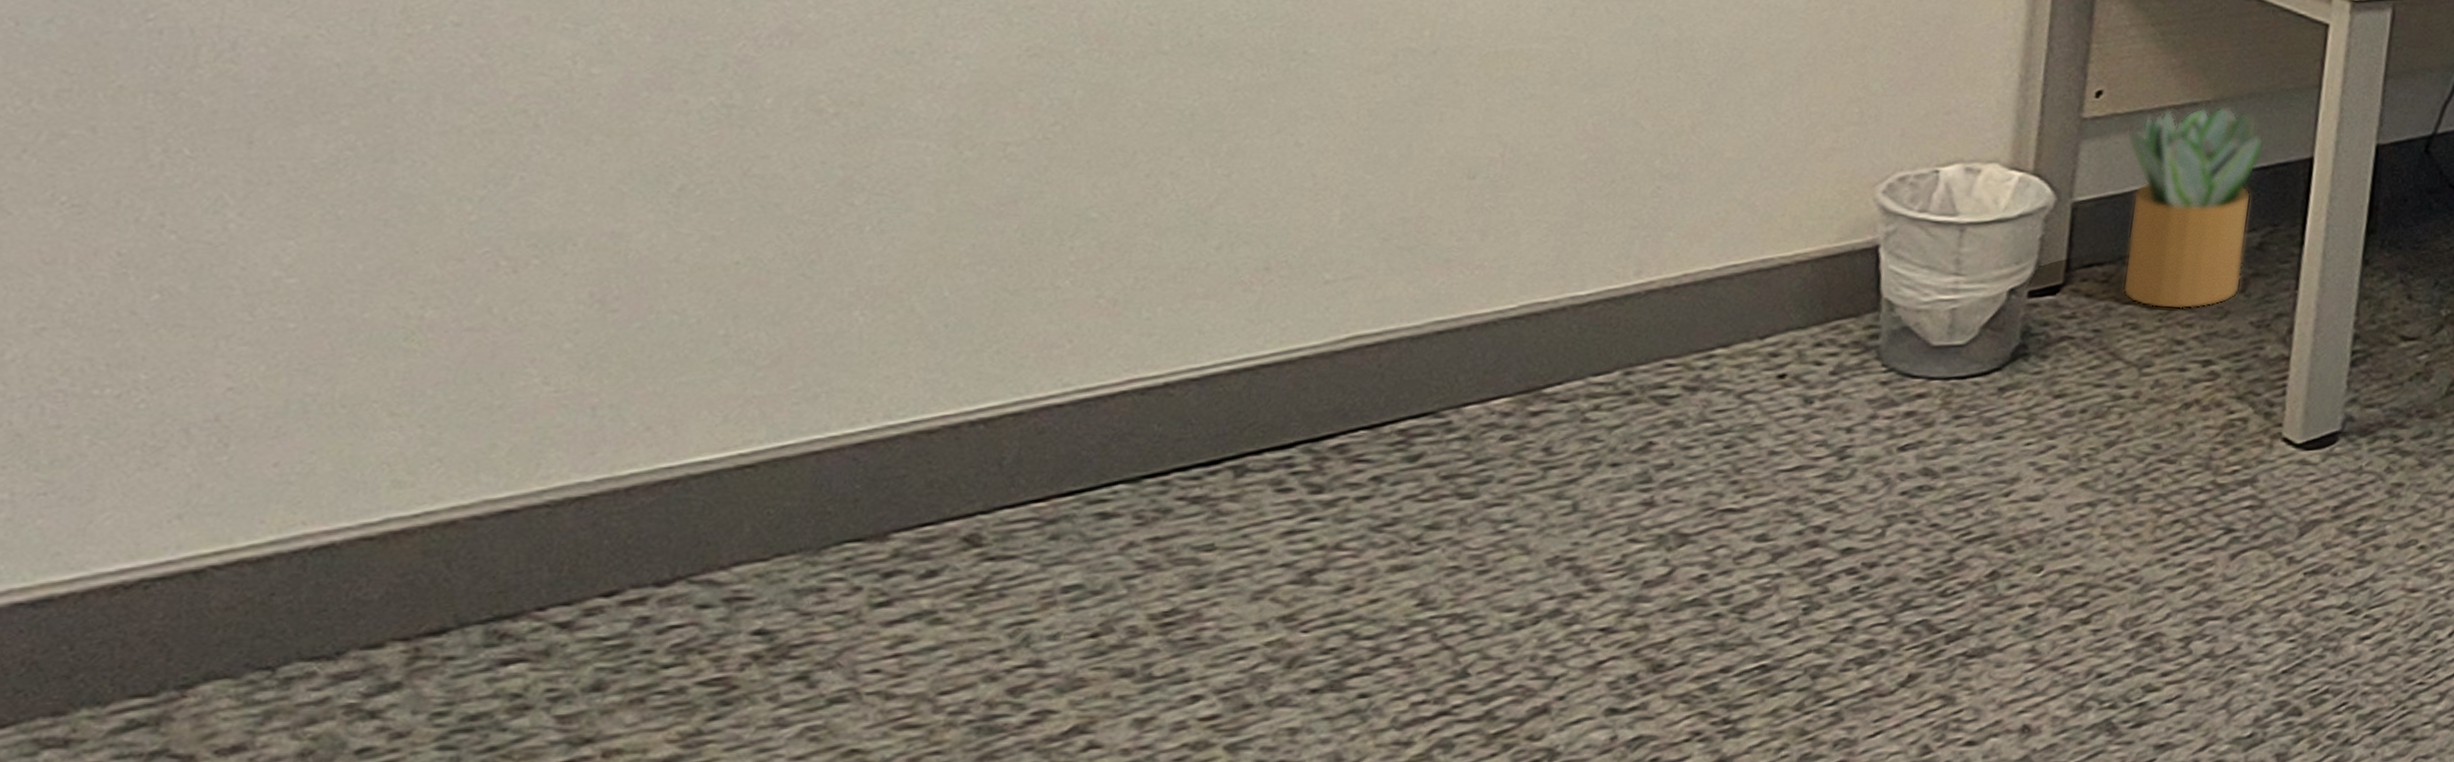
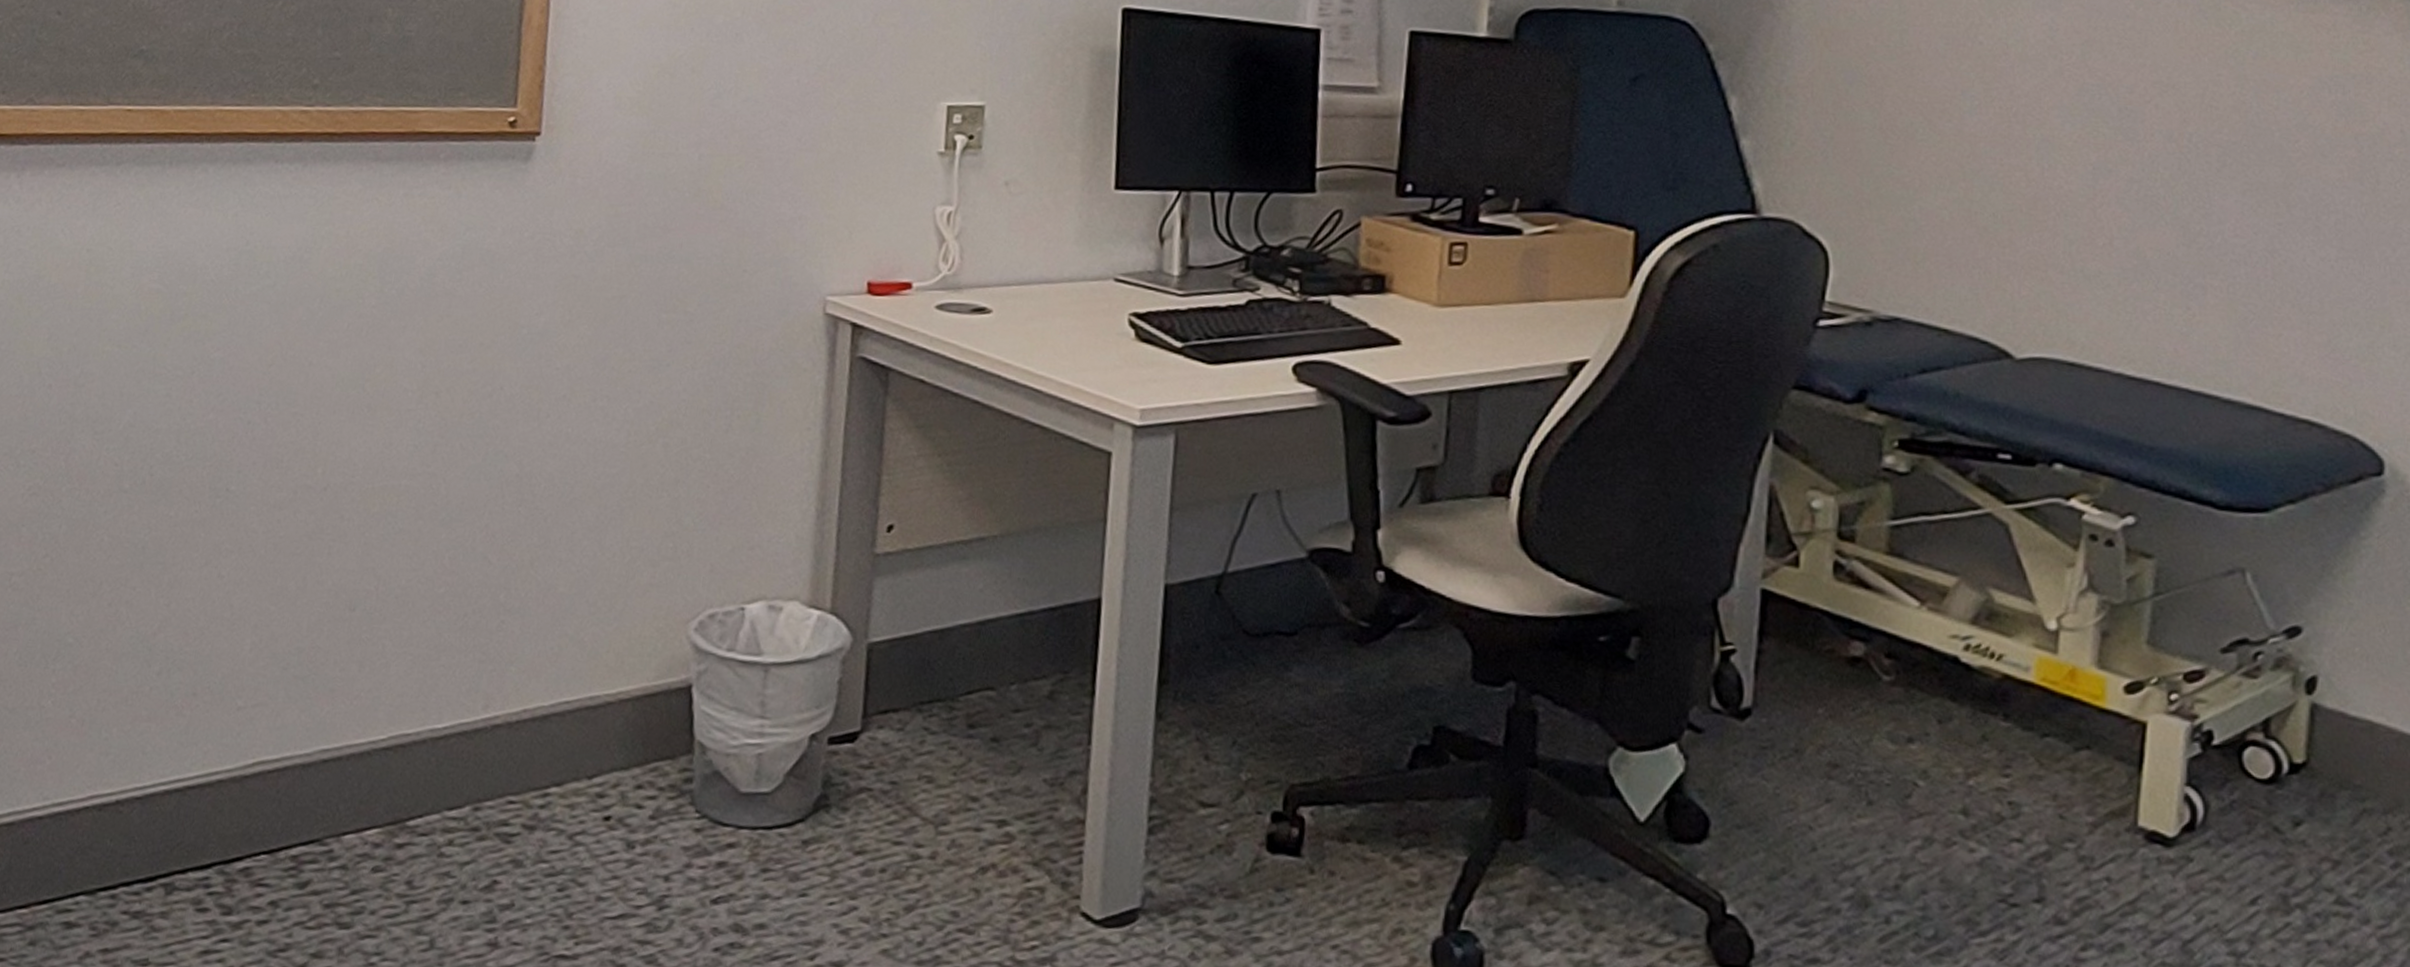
potted plant: present [2122,105,2265,310] -> none [916,540,1052,763]

